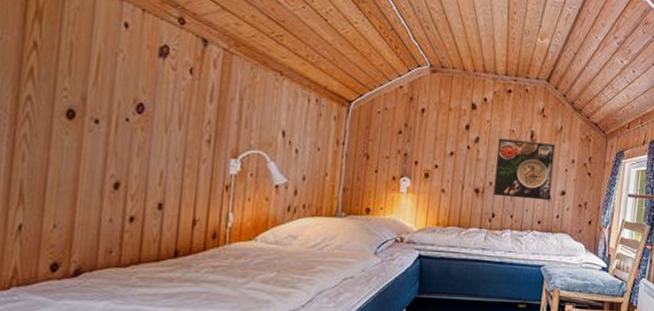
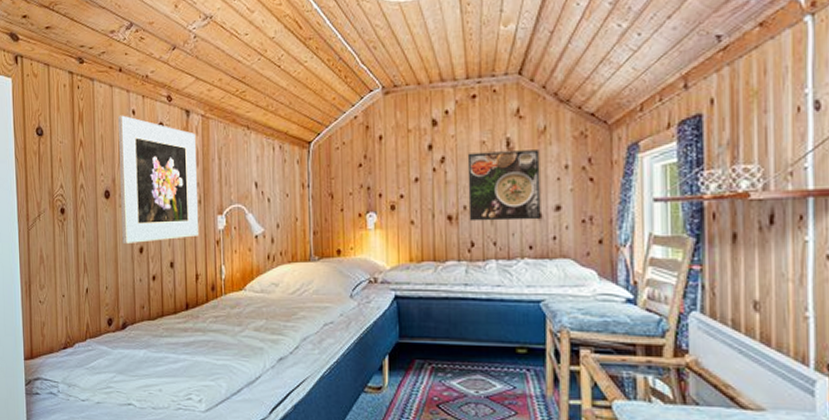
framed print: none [88,24,212,179] -> present [117,115,200,243]

